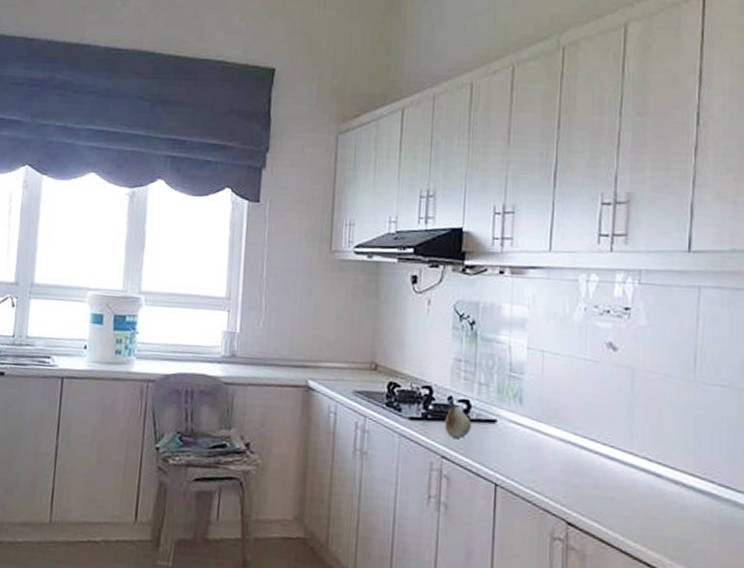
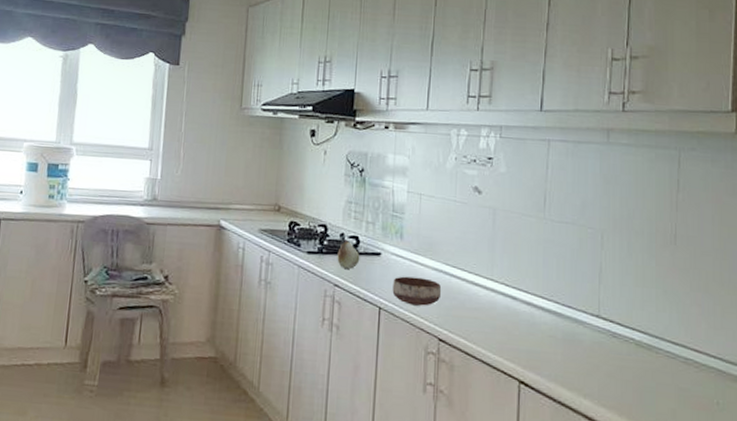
bowl: none [510,447,570,483] -> present [392,276,442,306]

